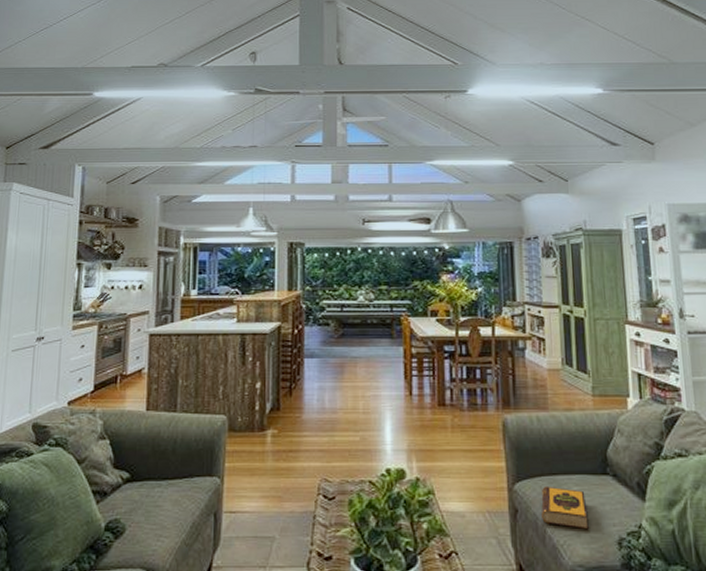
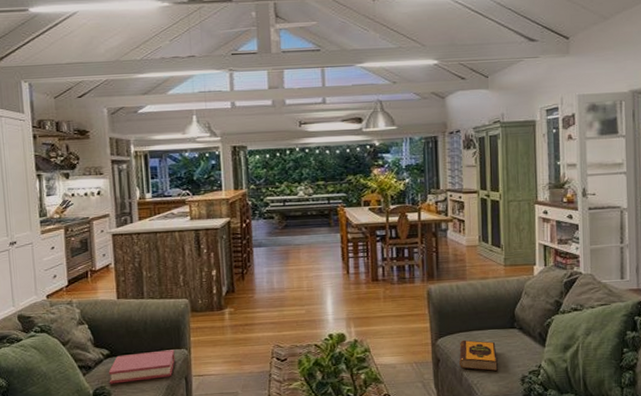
hardback book: none [125,477,205,516] -> present [108,349,175,384]

